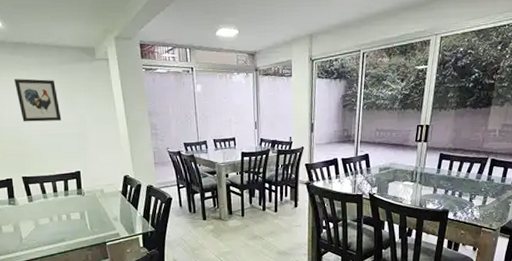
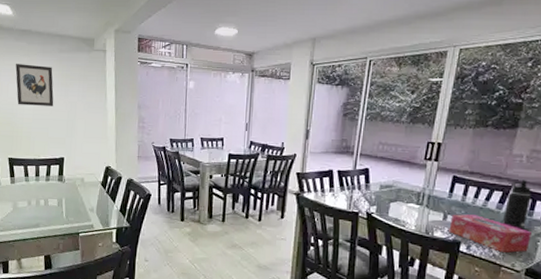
tissue box: none [438,186,504,215] -> present [449,214,531,253]
water bottle: none [481,151,504,195] -> present [502,180,532,230]

